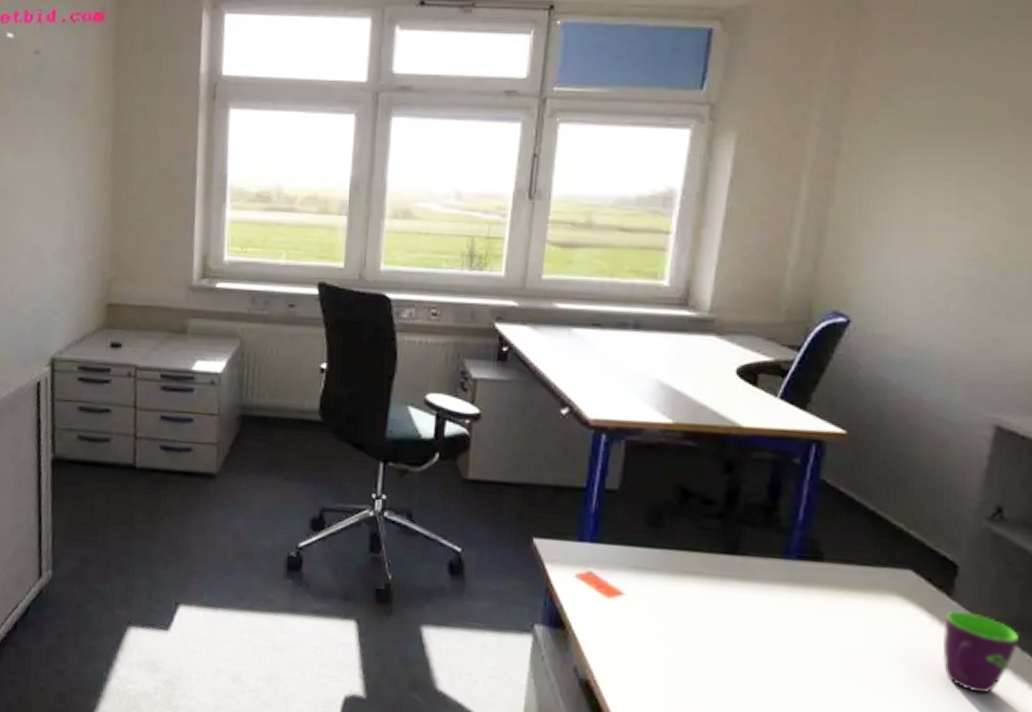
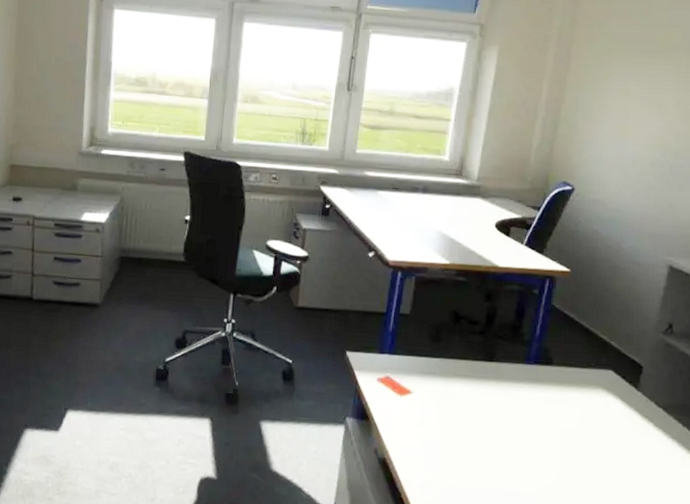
mug: present [942,611,1020,695] -> none [630,399,682,458]

